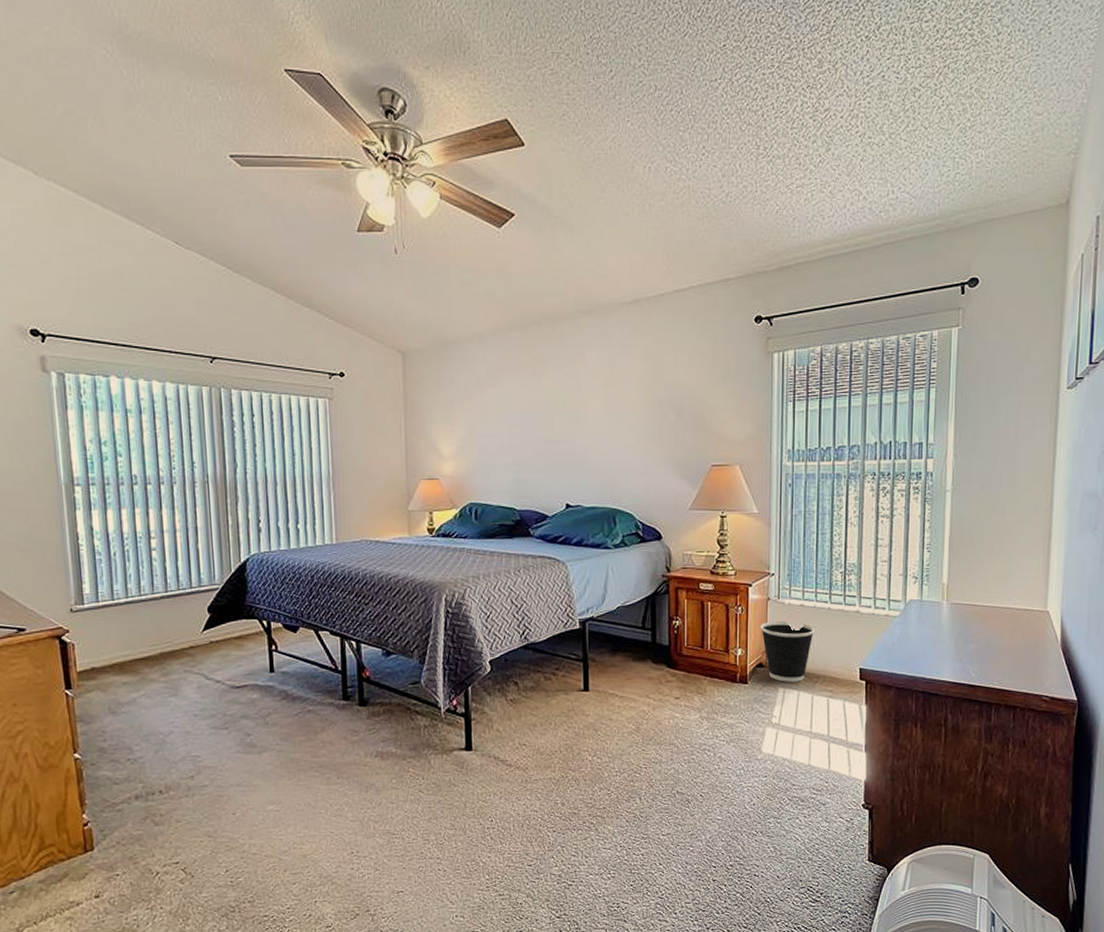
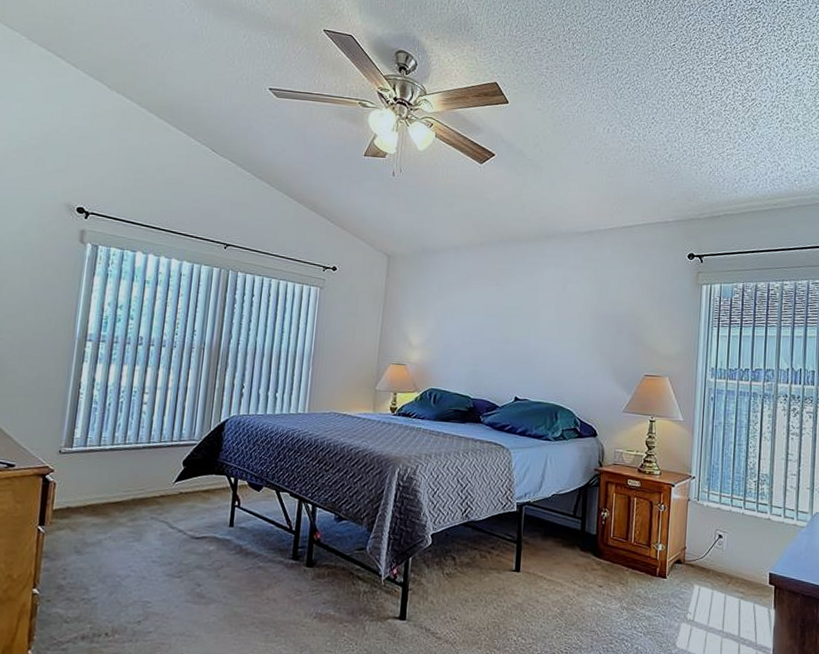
wastebasket: present [760,620,815,682] -> none [680,520,730,581]

